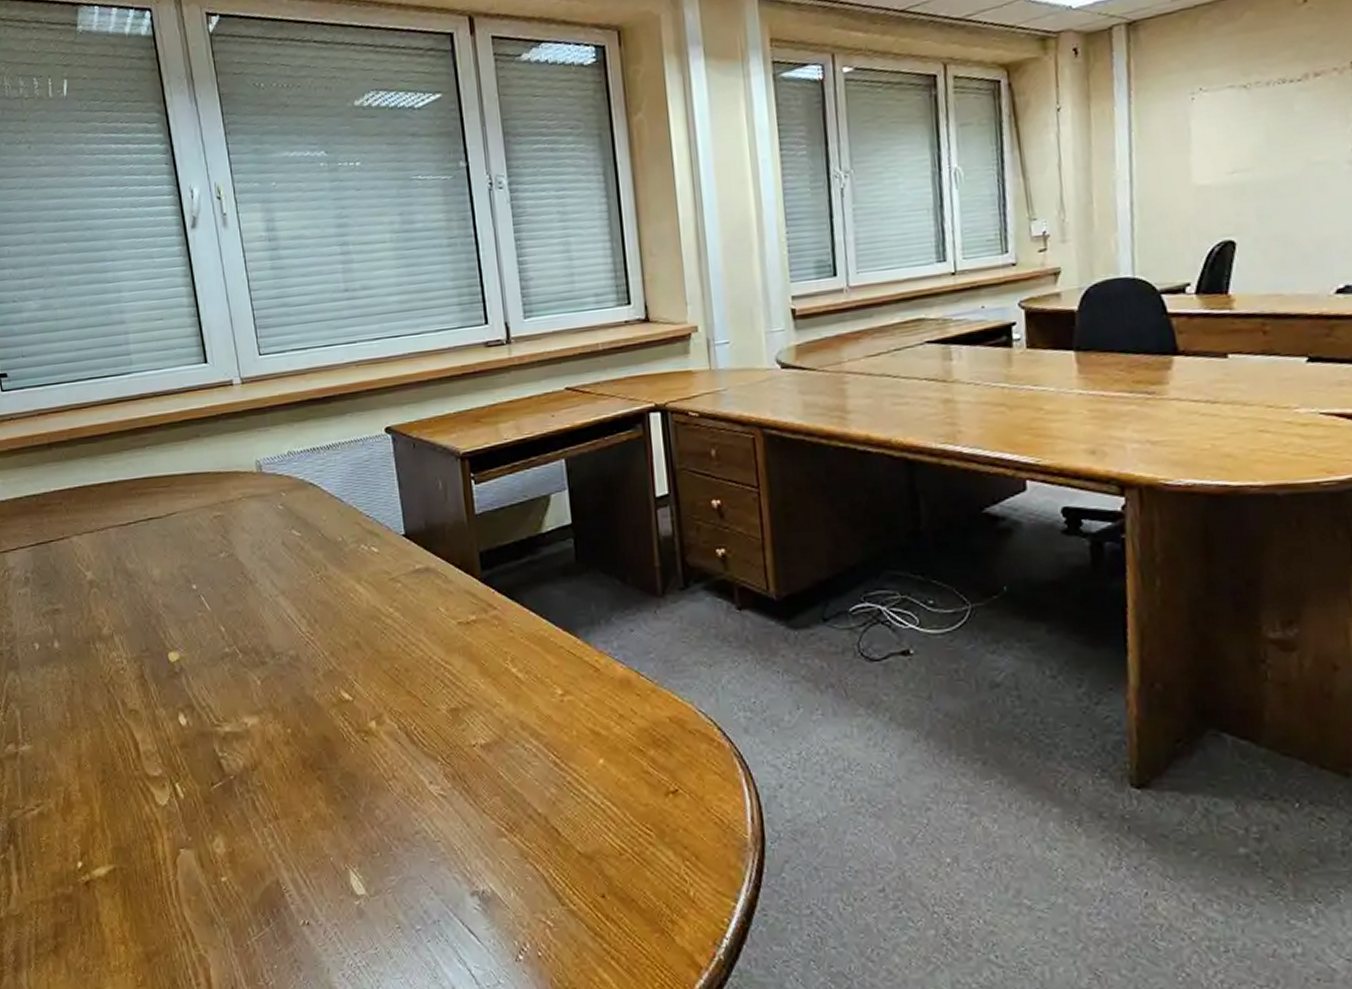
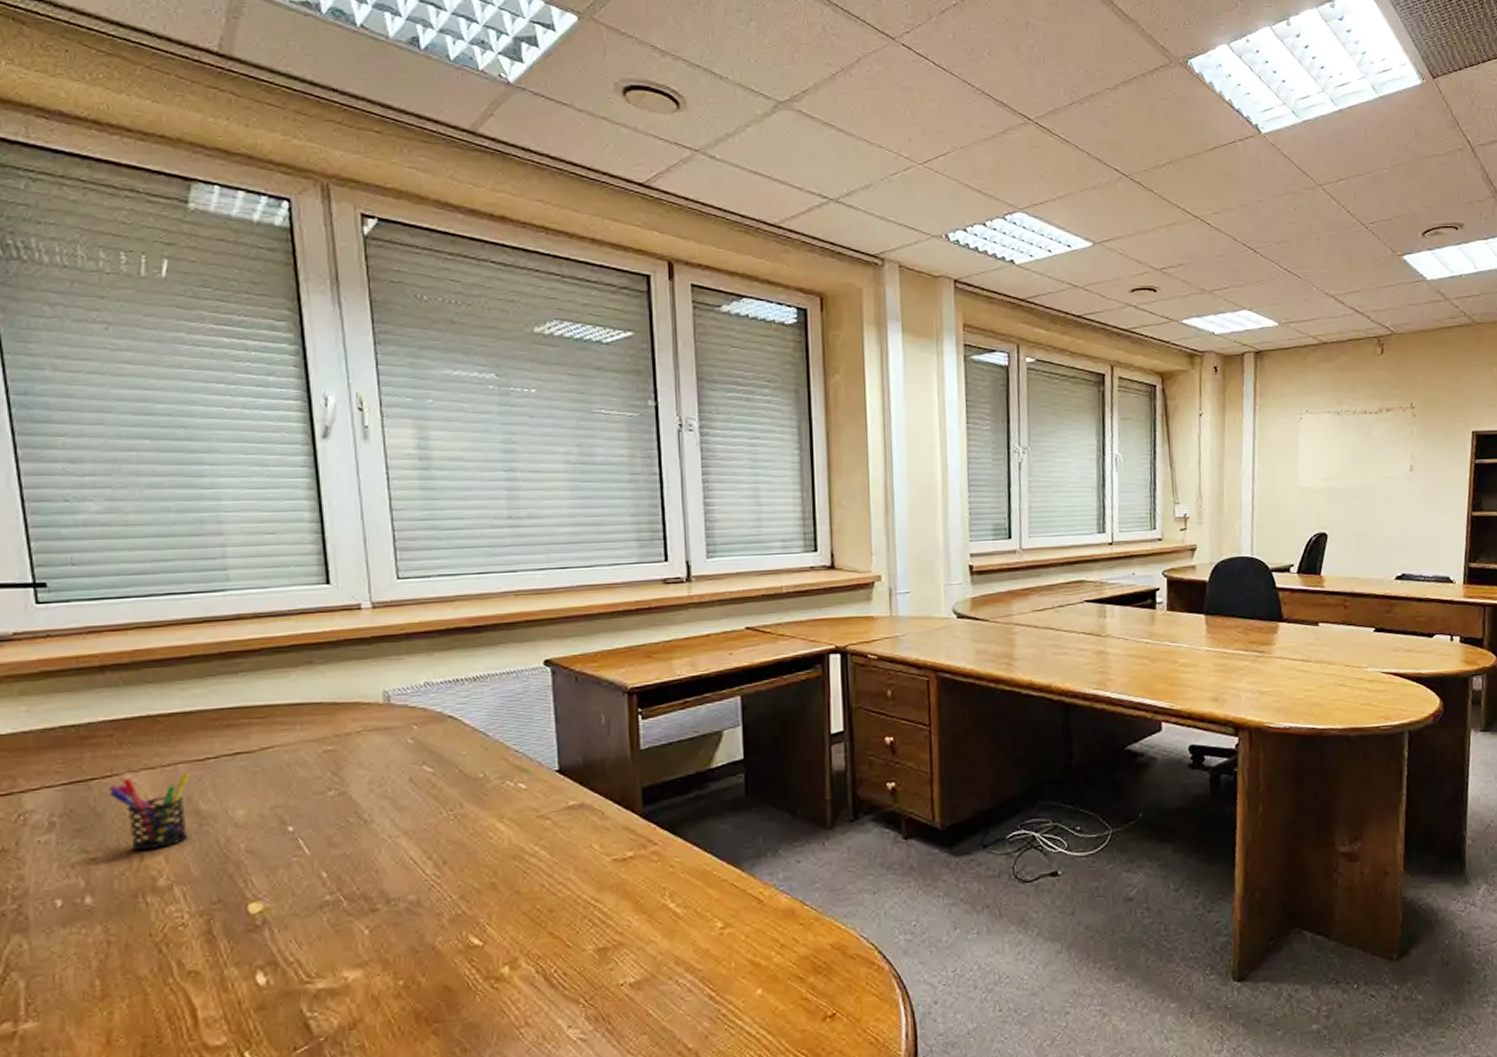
pen holder: none [63,535,120,604] -> present [109,772,191,851]

